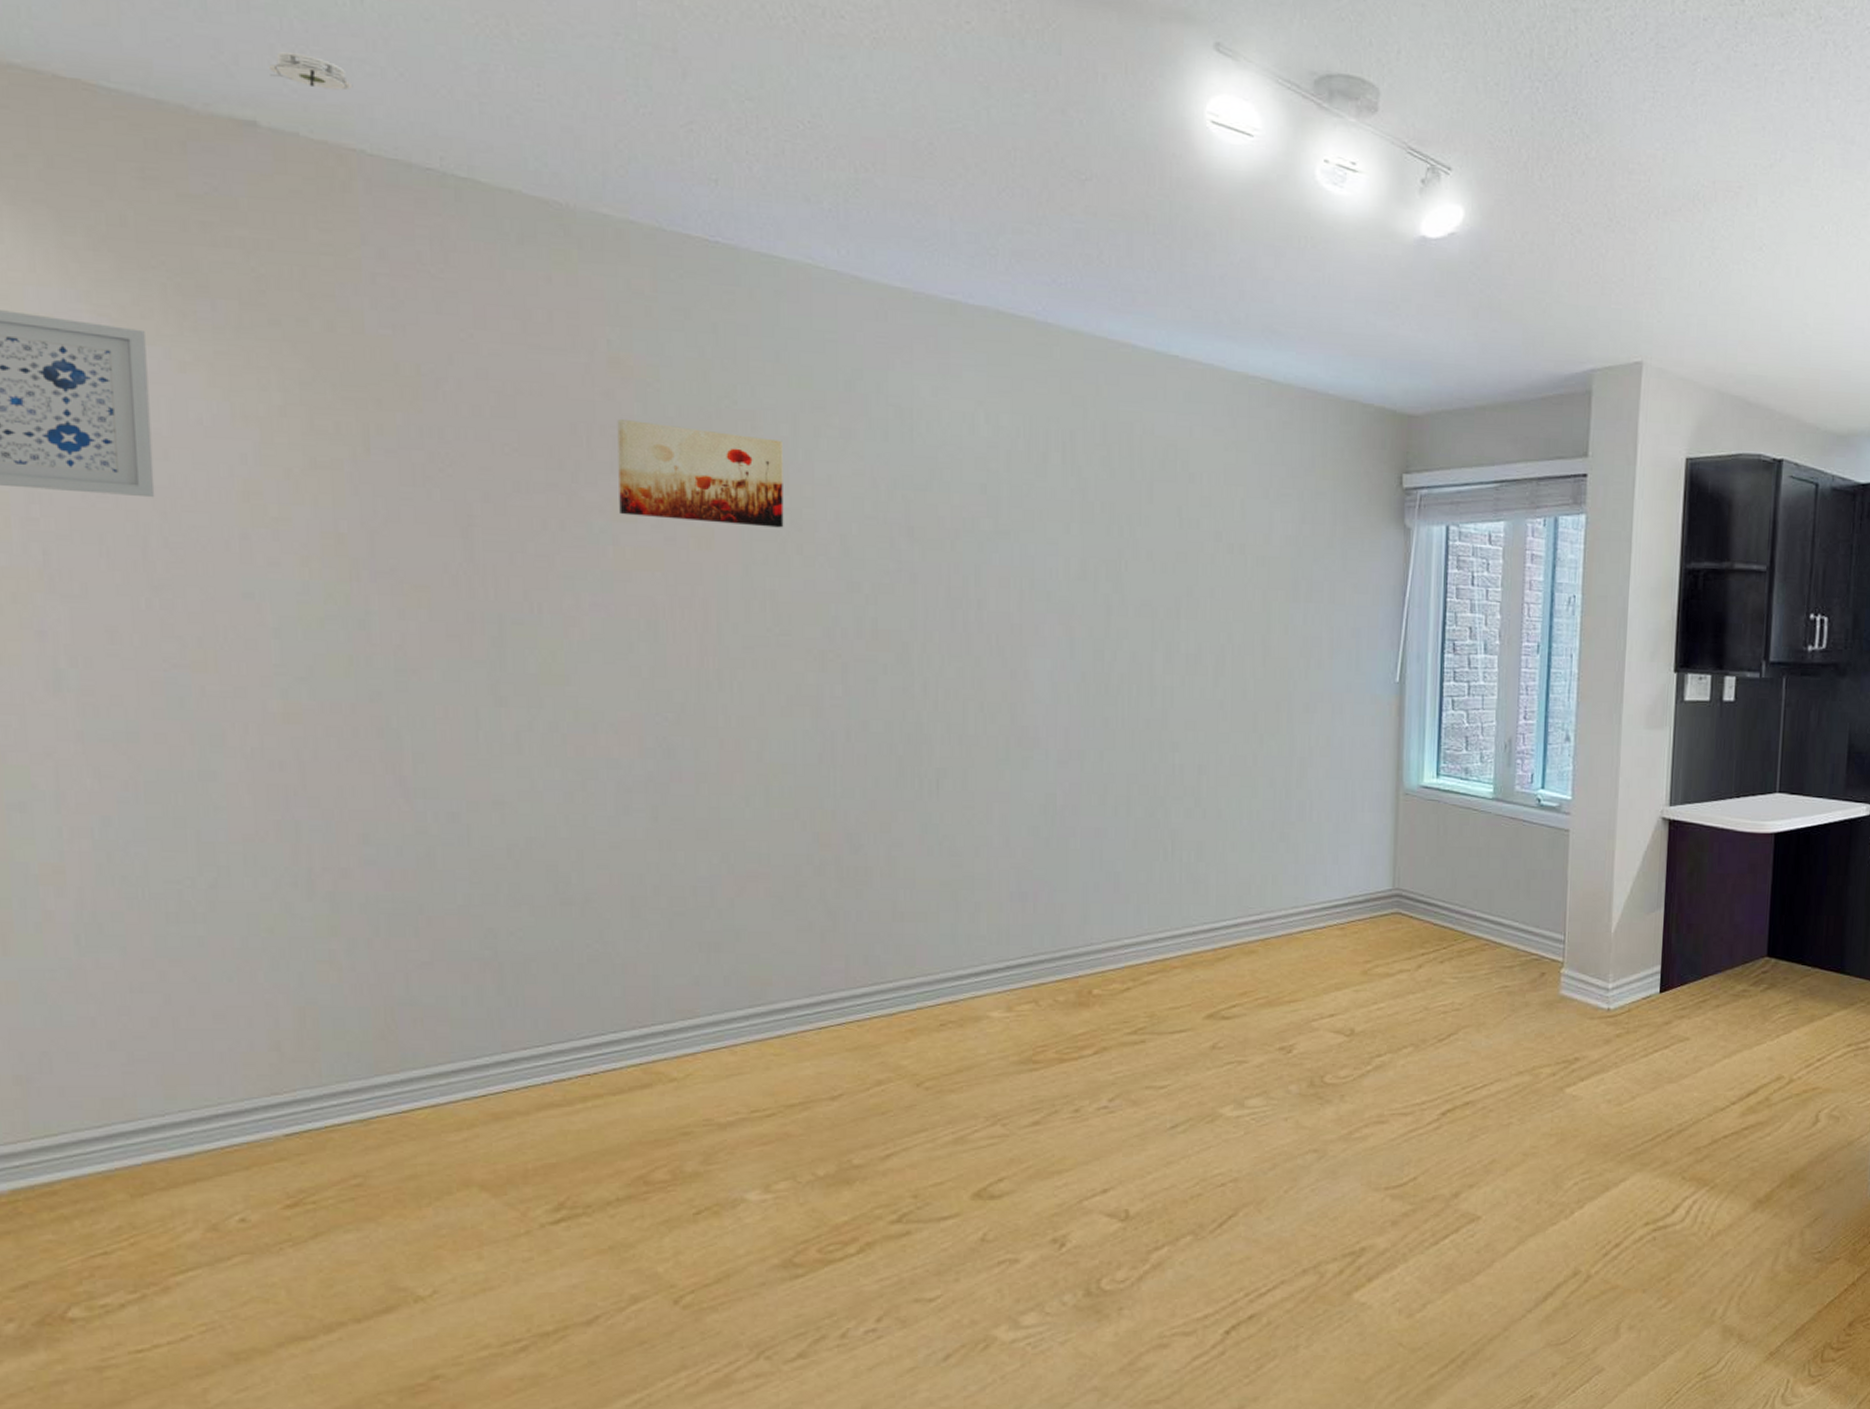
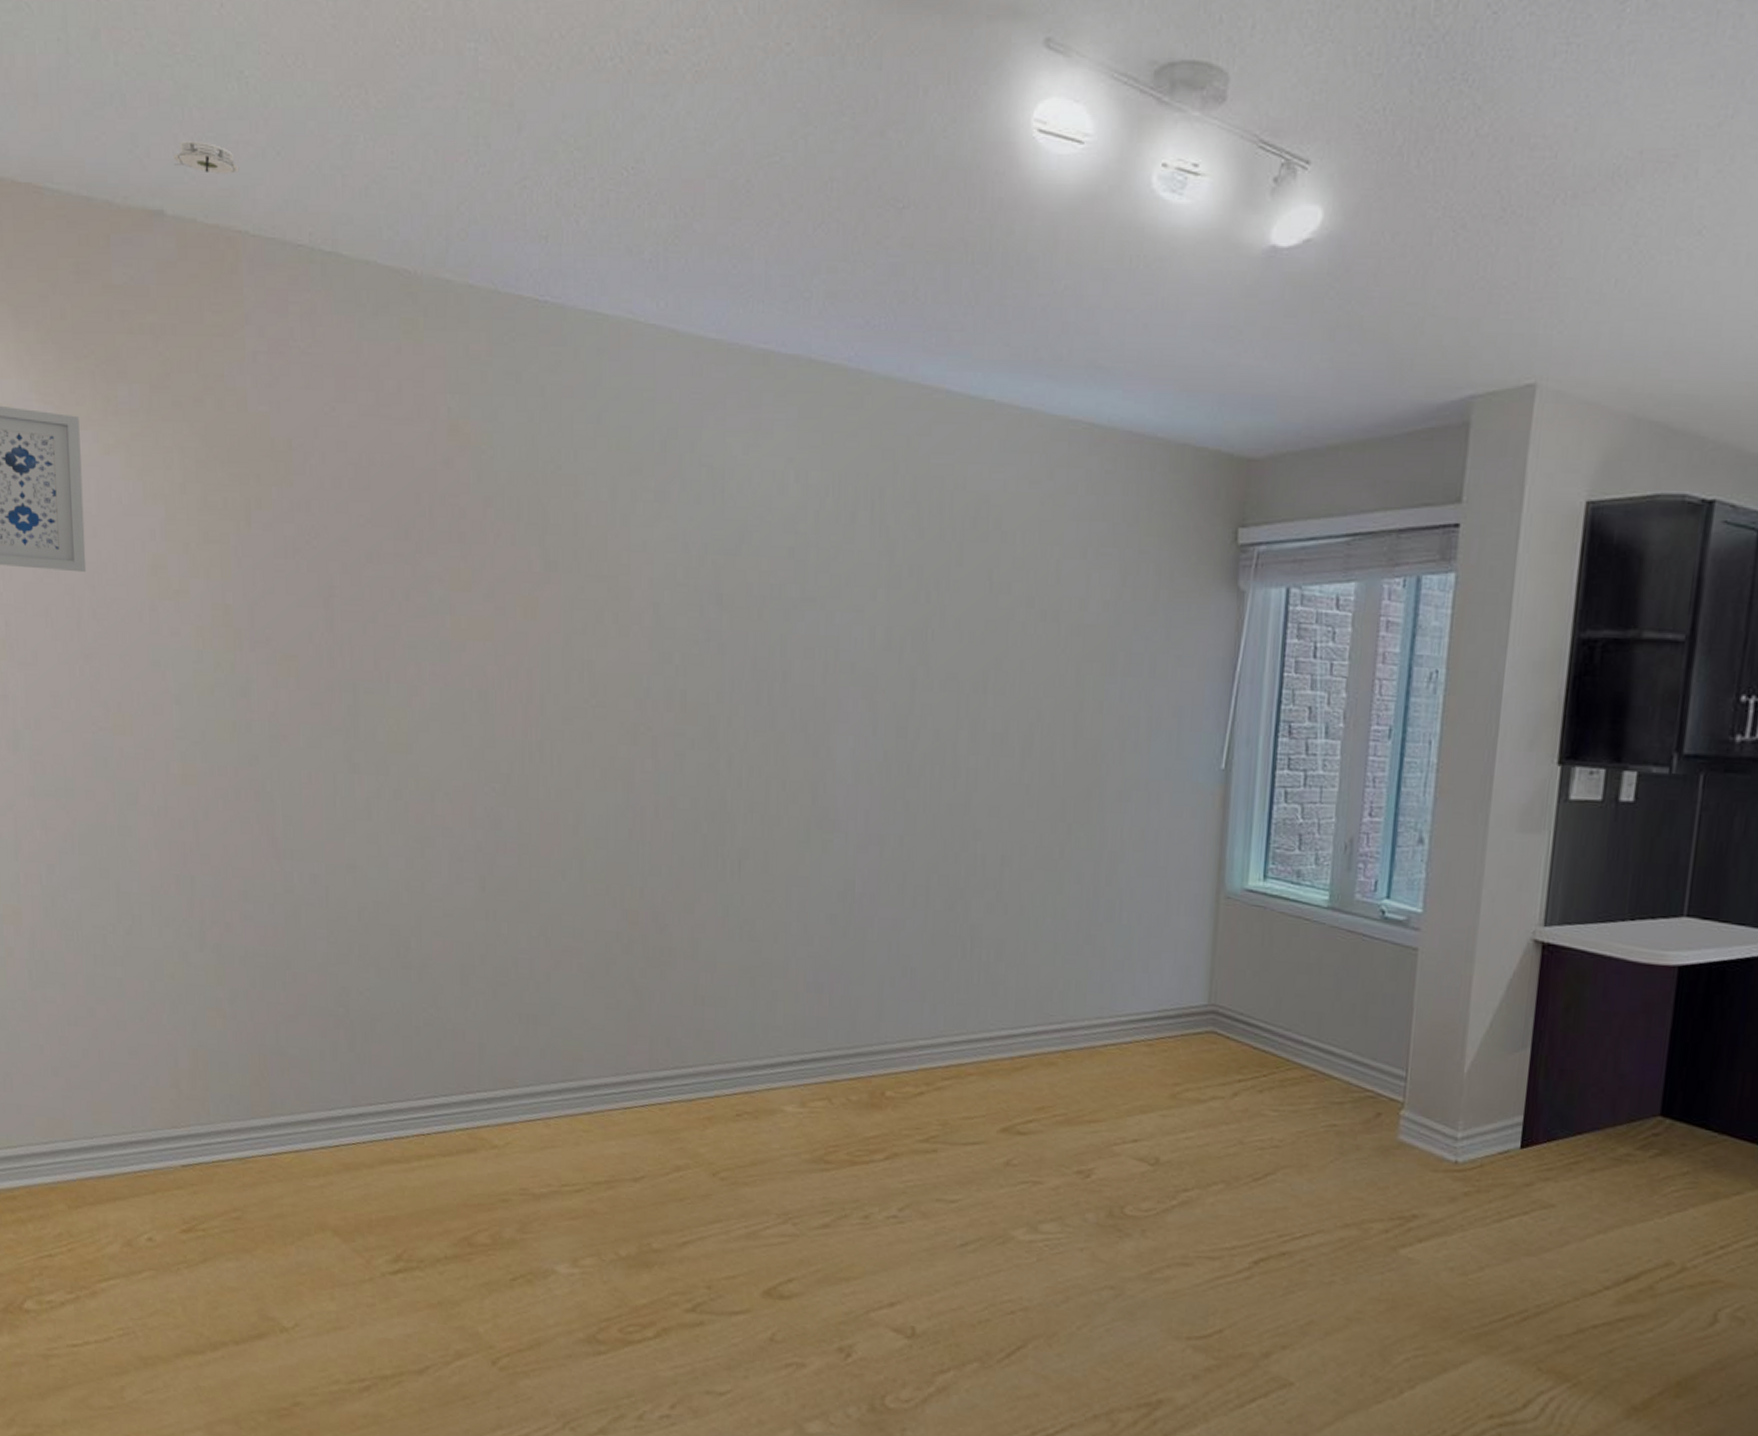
wall art: present [617,418,784,528] -> none [455,487,602,596]

